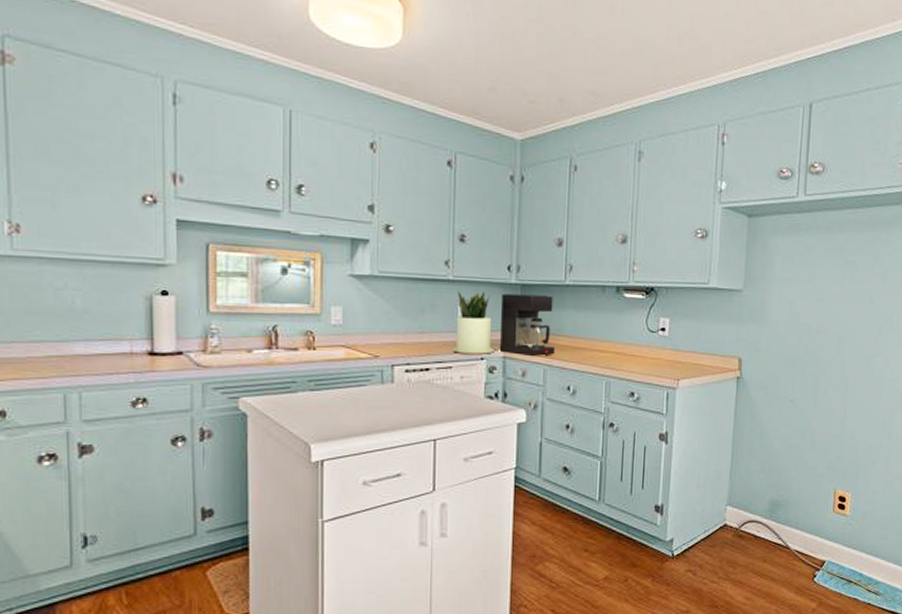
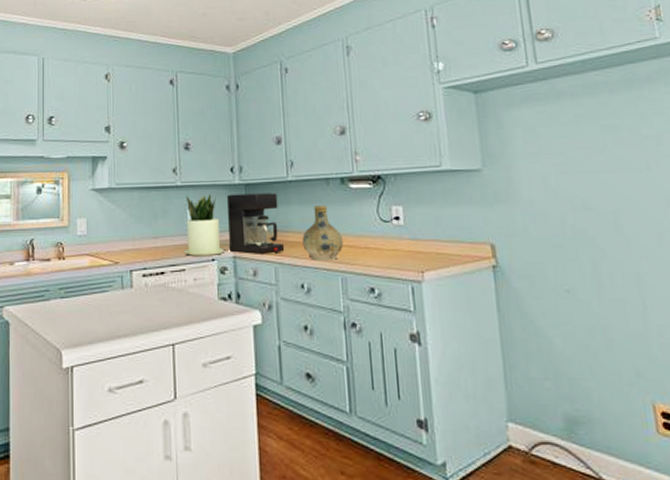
ceramic jug: none [573,312,612,366] -> present [302,205,344,262]

